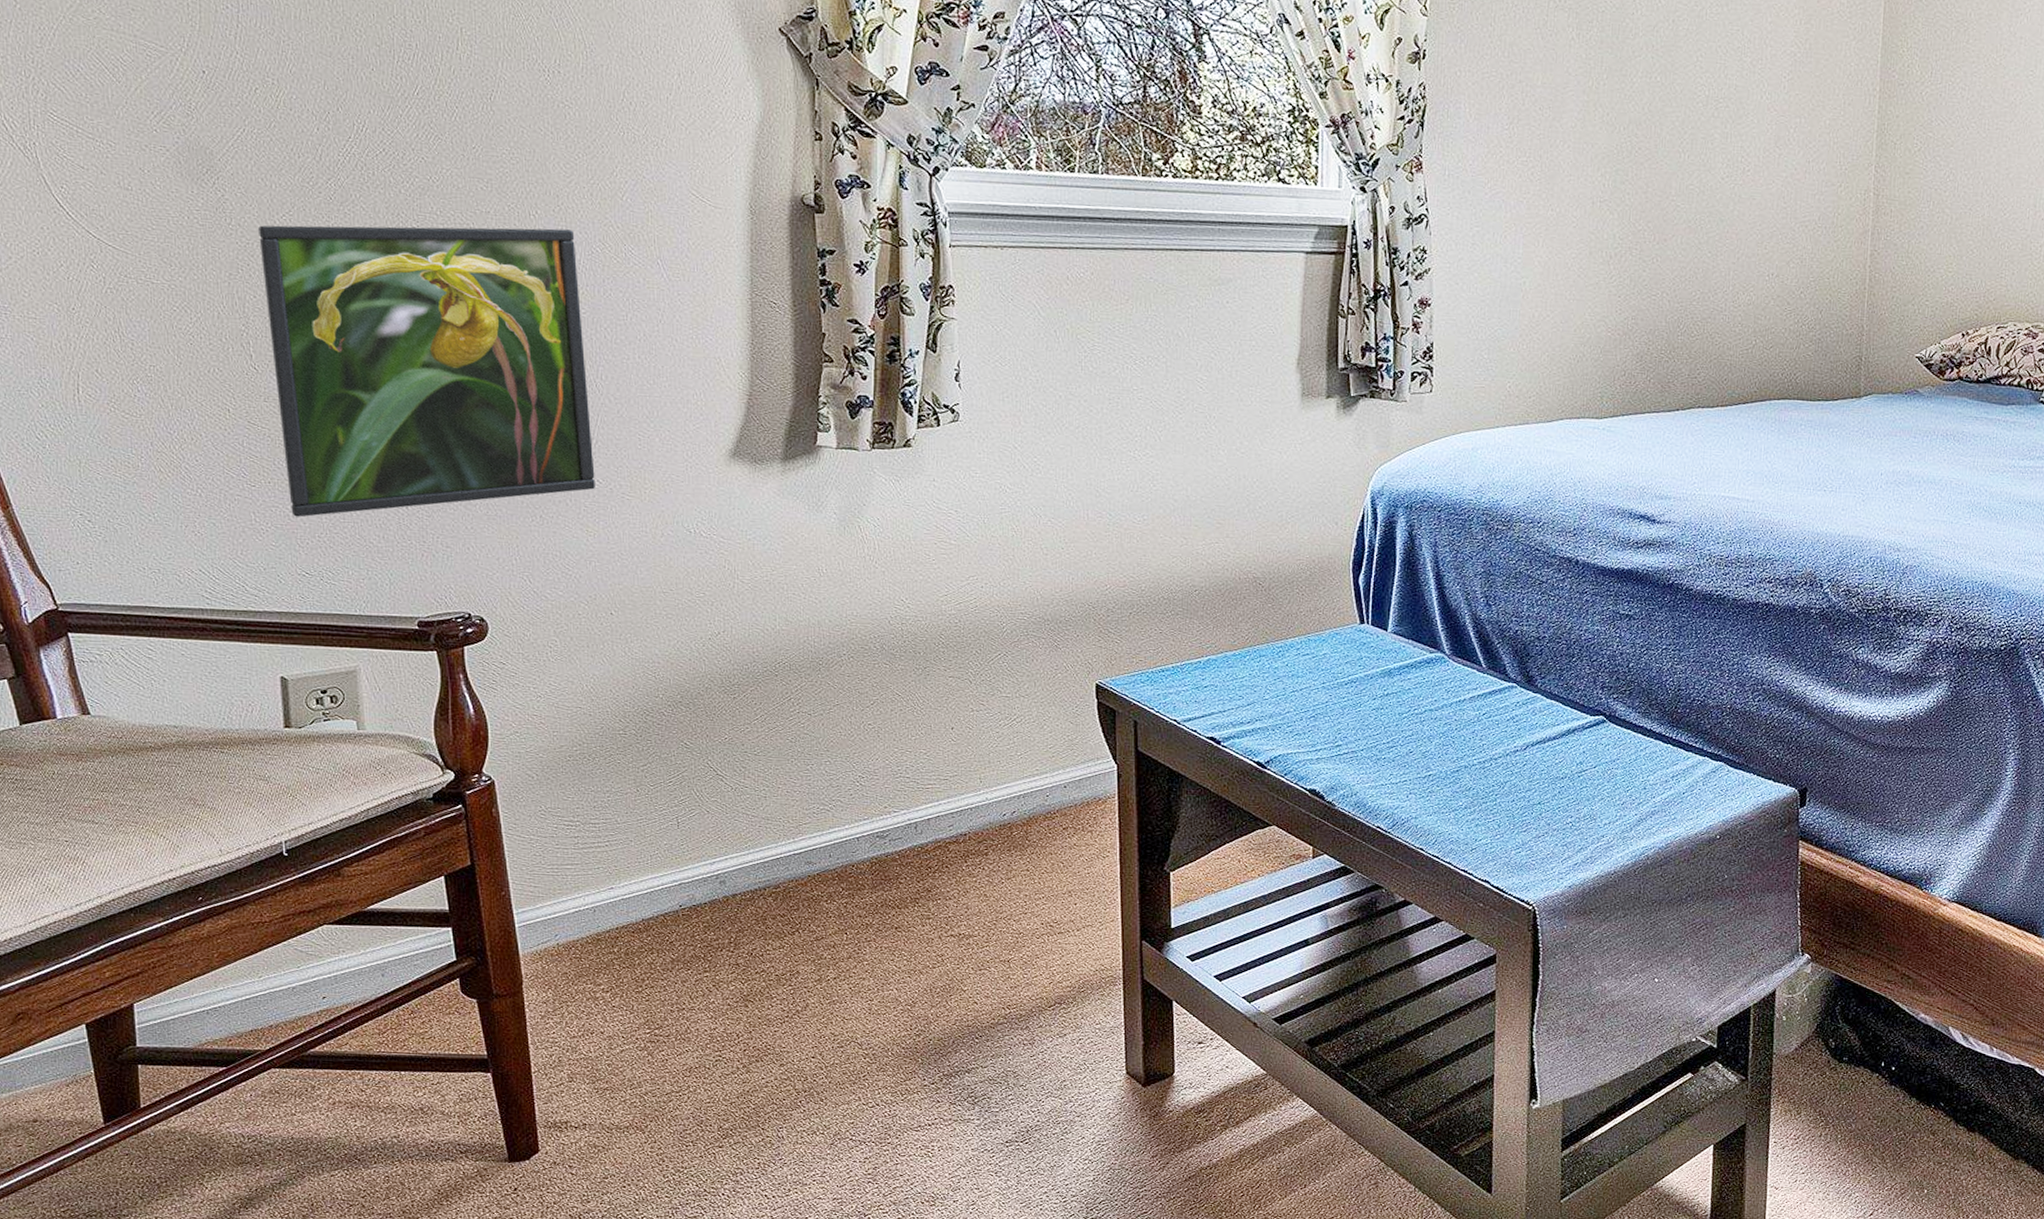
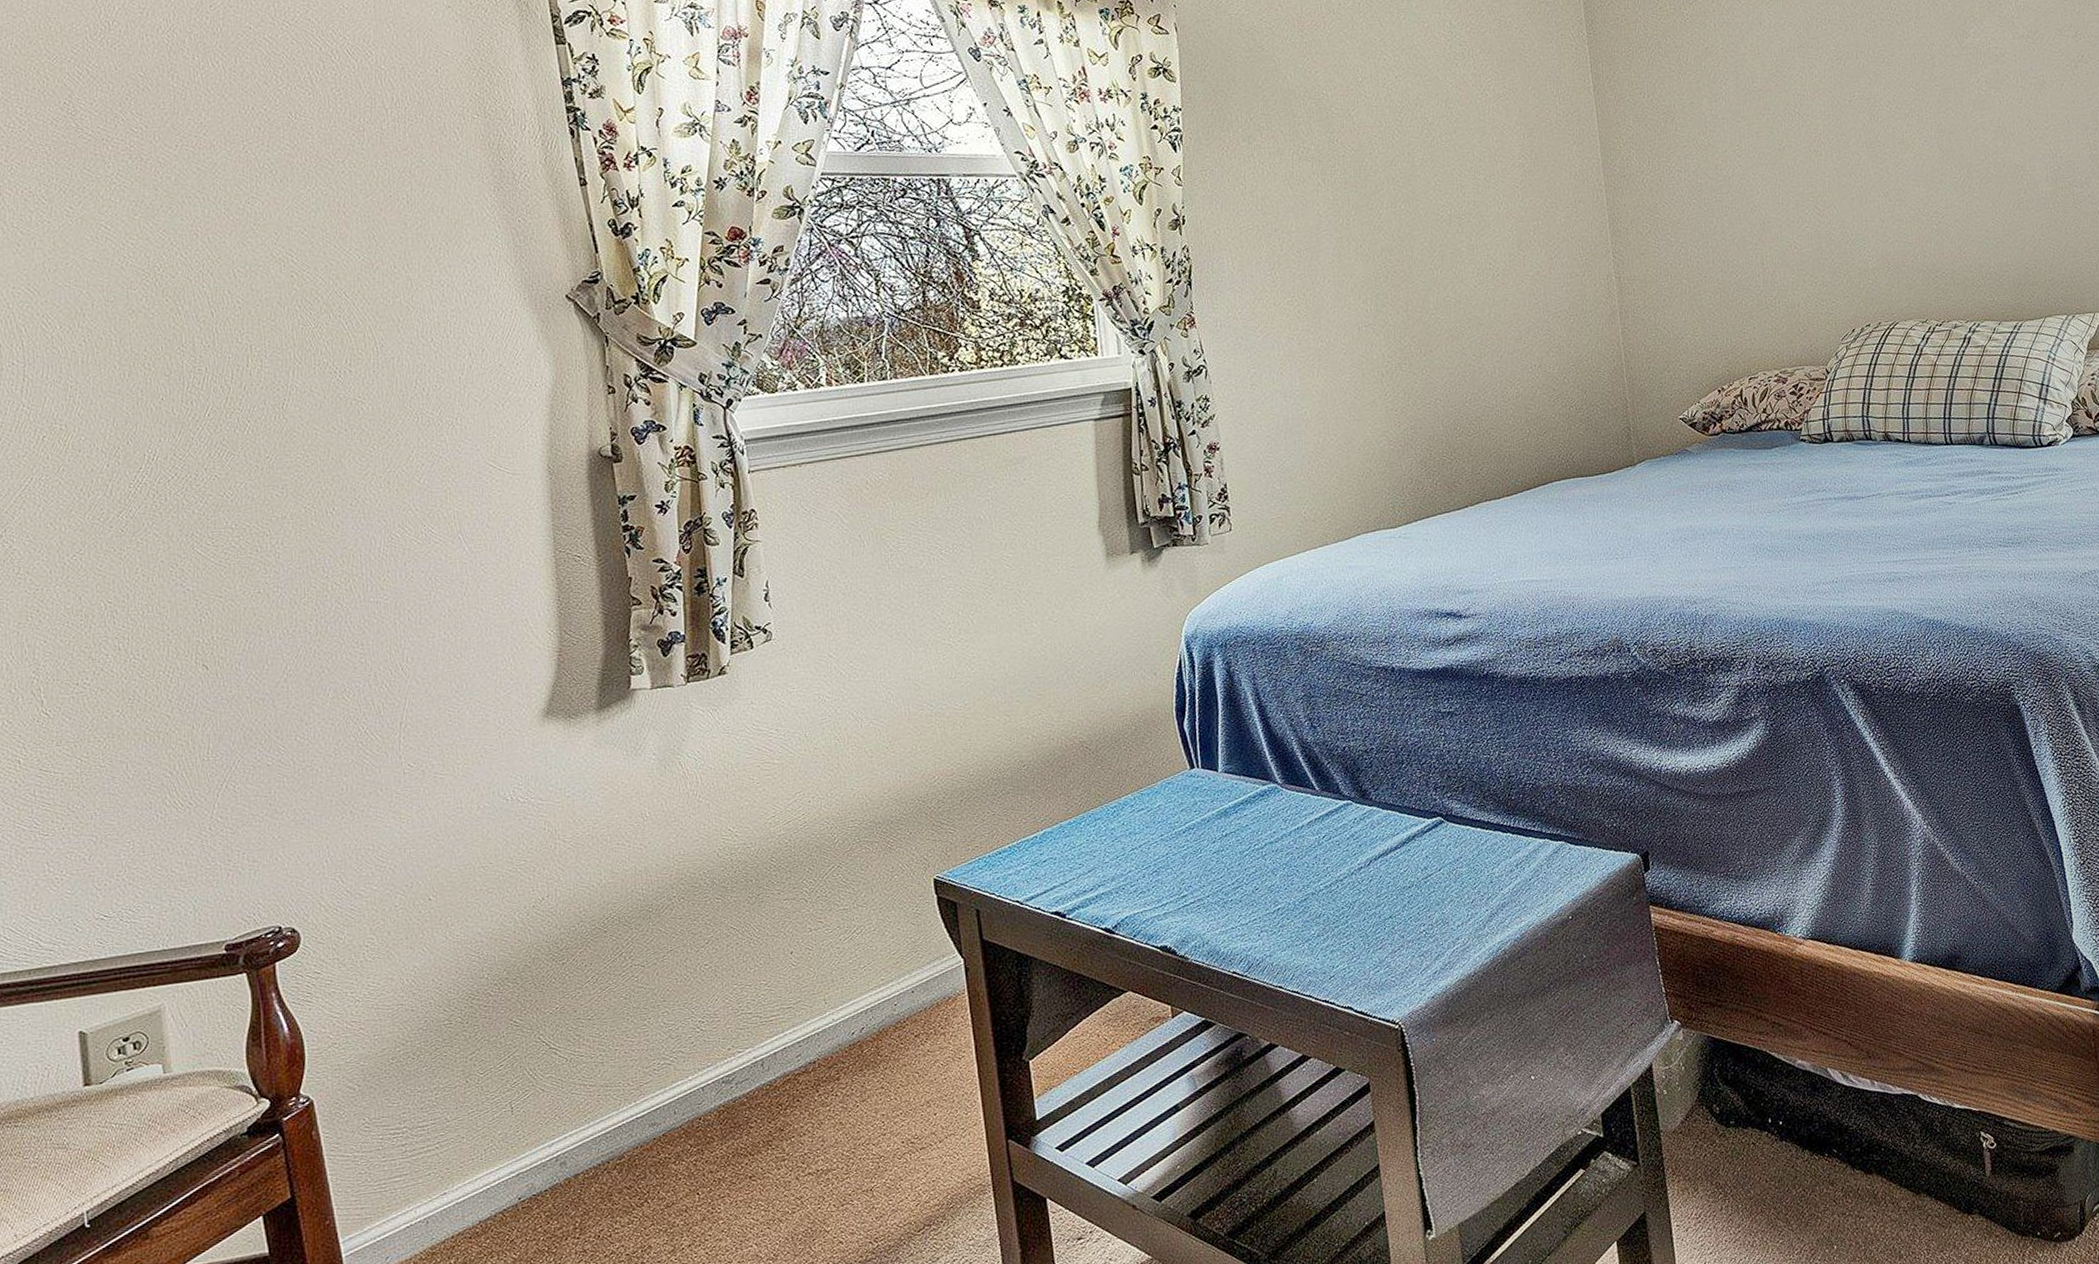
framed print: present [258,225,595,517] -> none [48,520,406,860]

